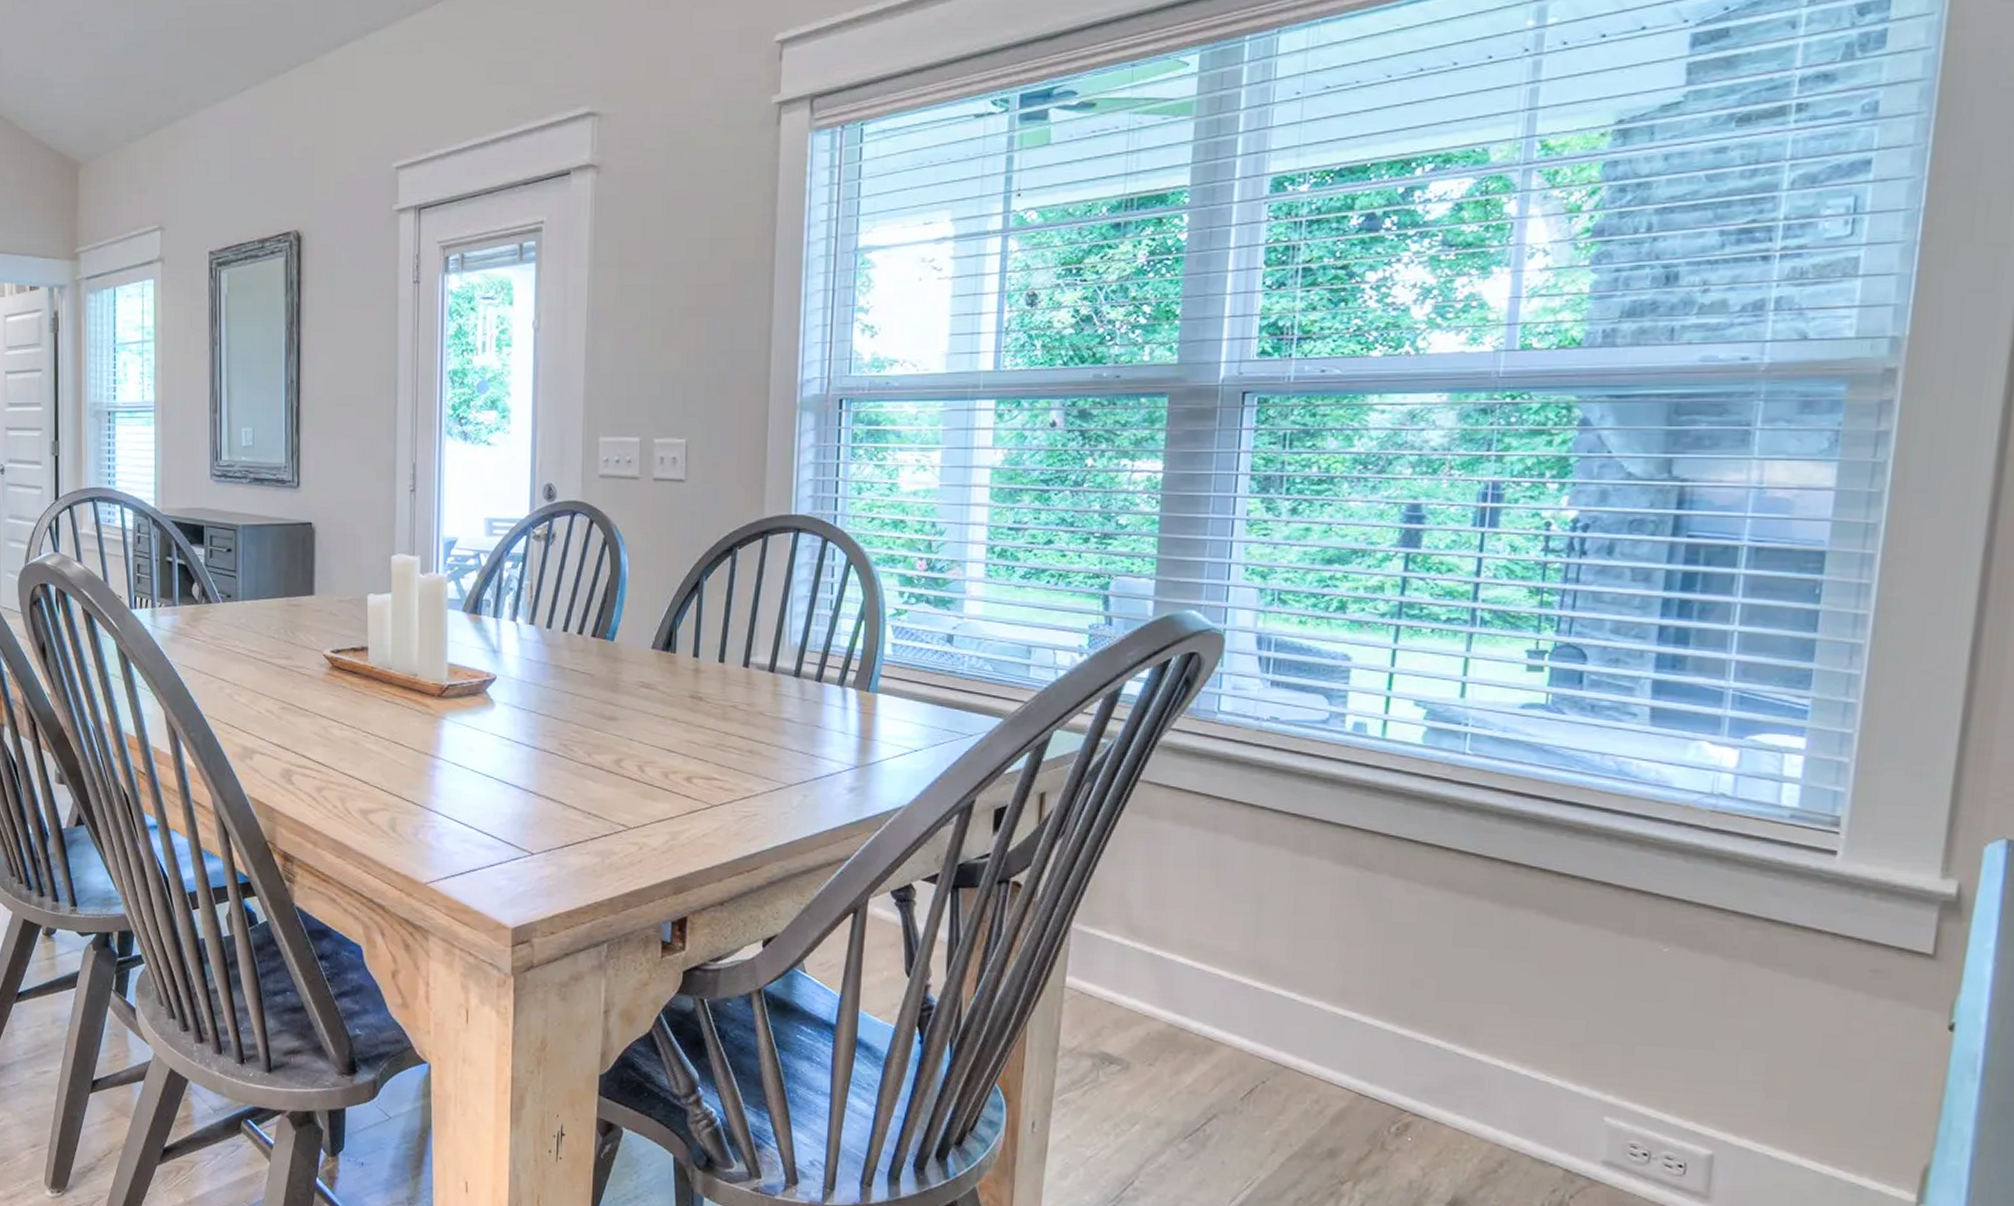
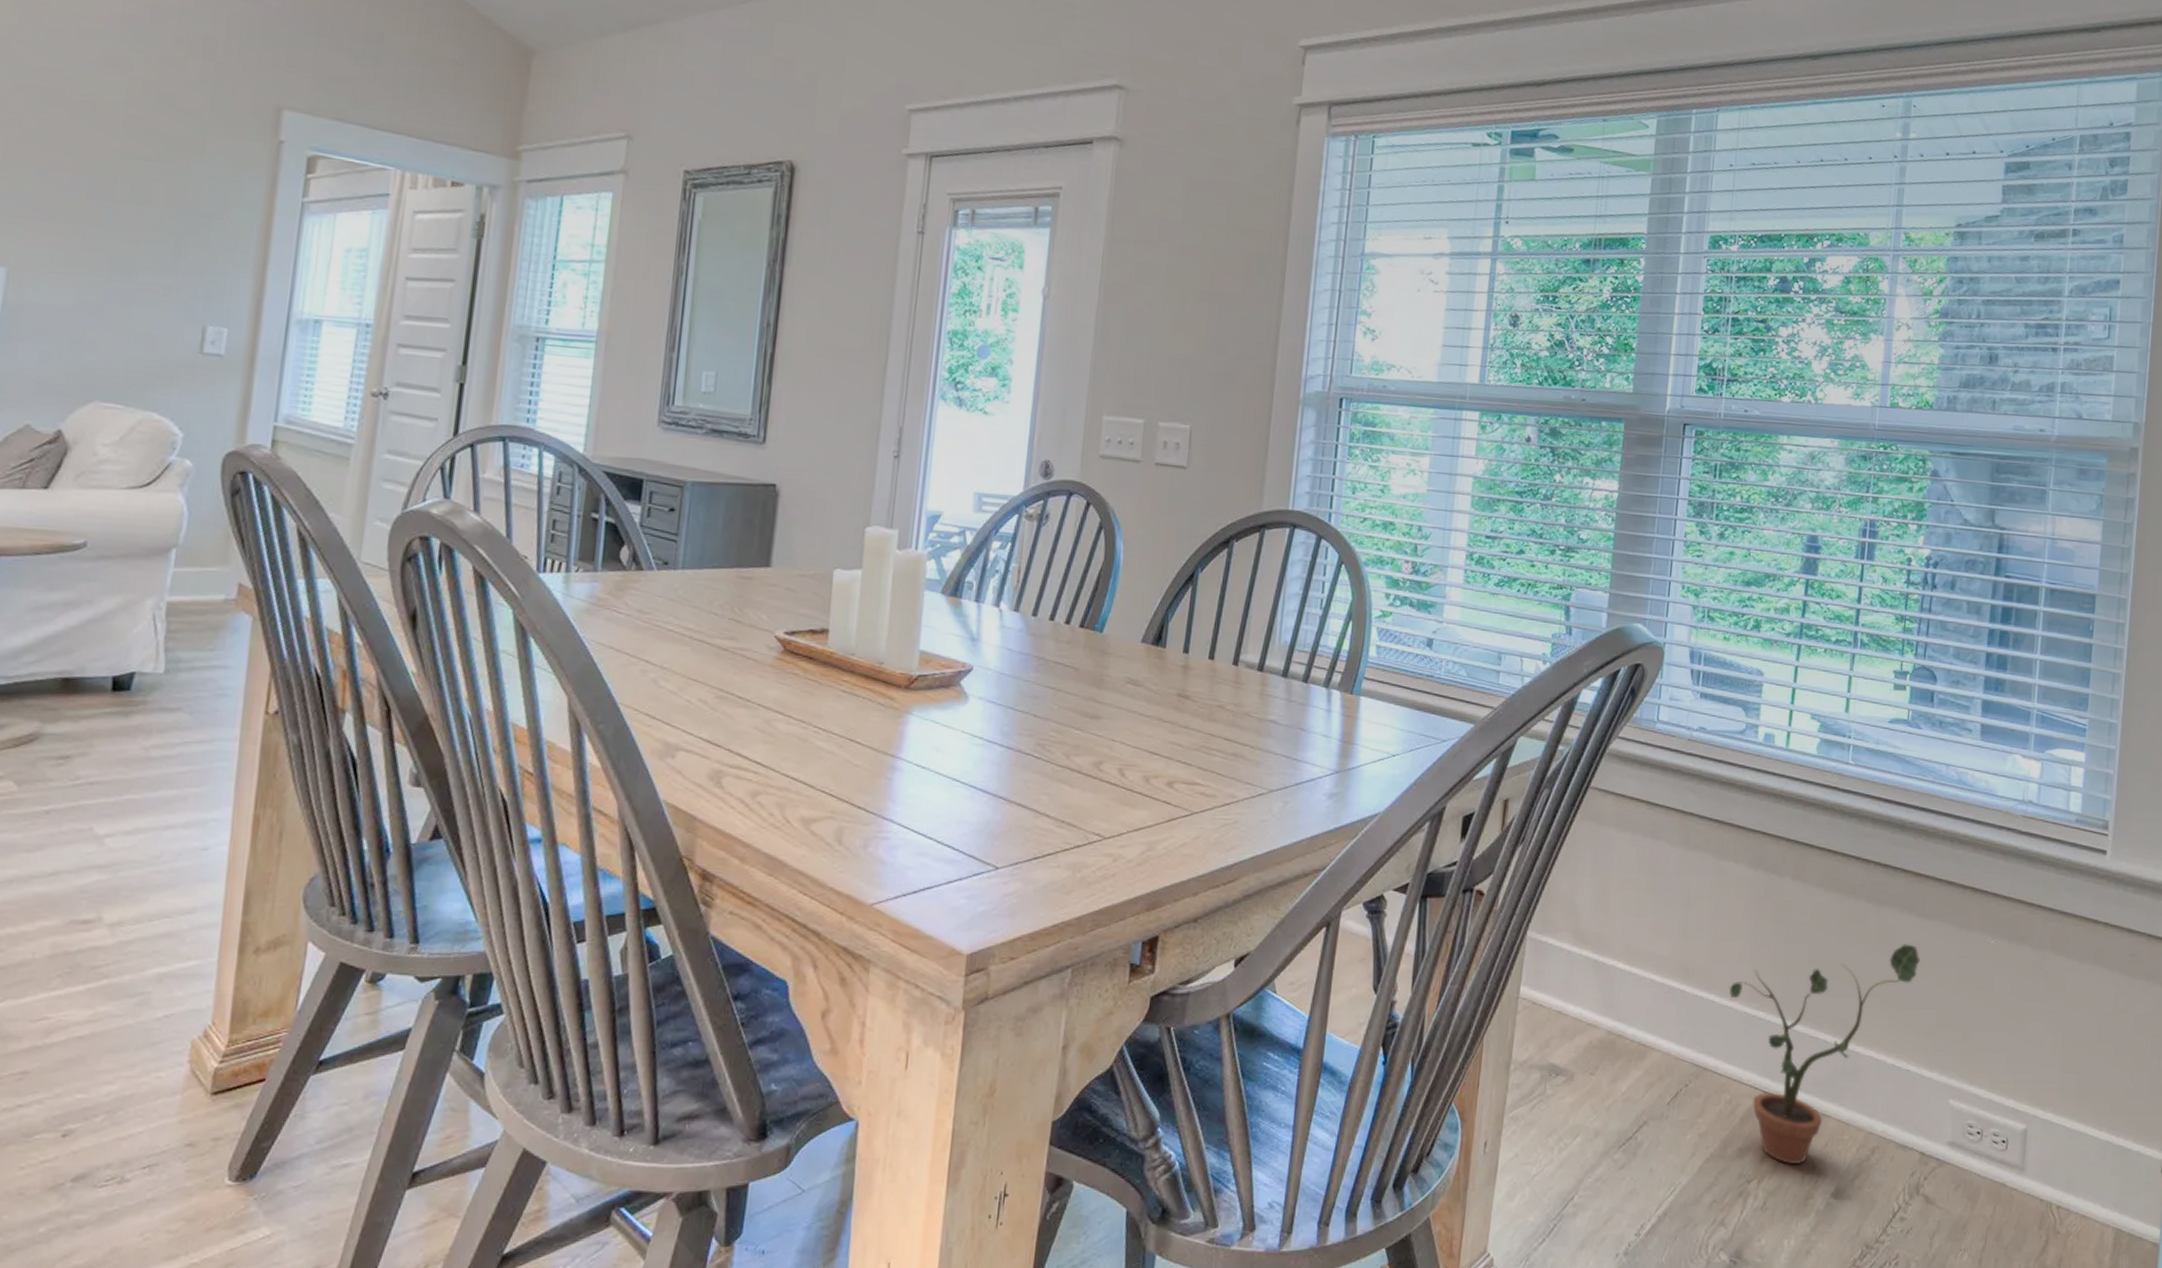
potted plant: none [1313,948,1564,1170] -> present [1729,944,1920,1164]

